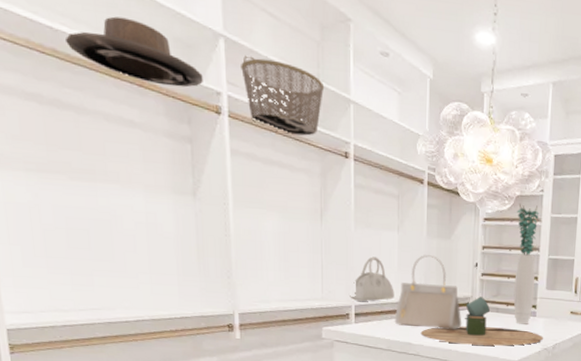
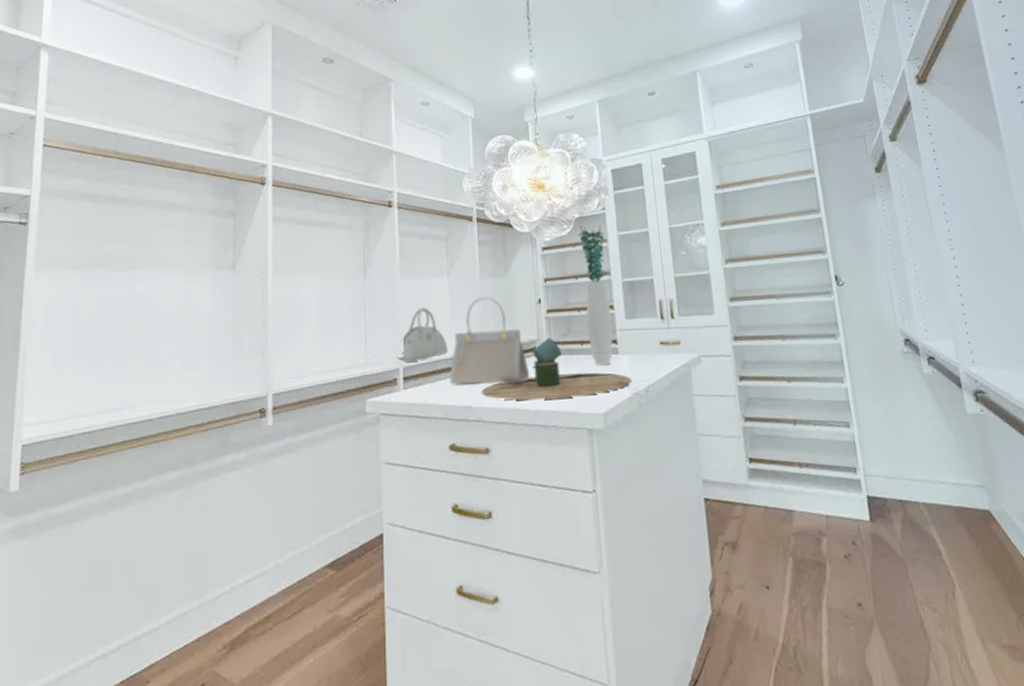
hat: present [64,16,203,88] -> none [127,114,250,167]
basket: present [241,55,325,136] -> none [287,127,367,193]

